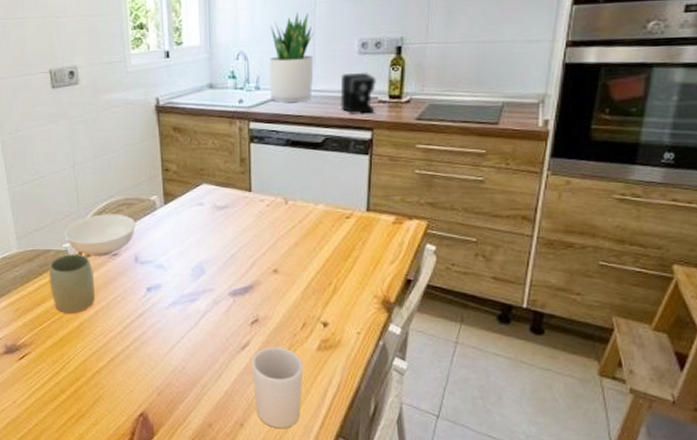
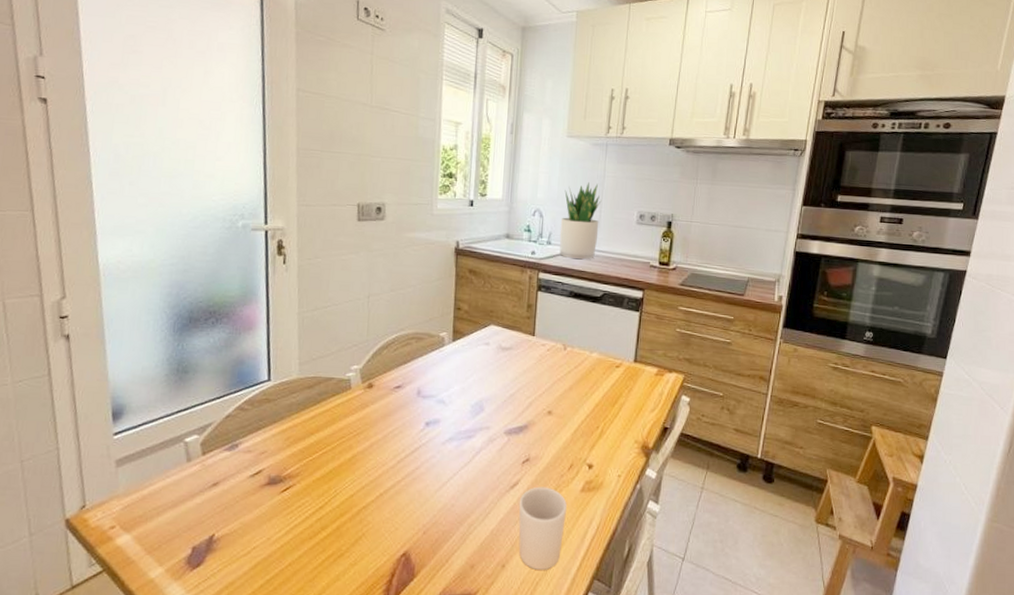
mug: present [48,254,95,313] -> none [326,383,375,445]
bowl: present [64,214,137,256] -> none [350,346,424,388]
coffee maker: present [340,71,401,115] -> none [618,238,669,276]

